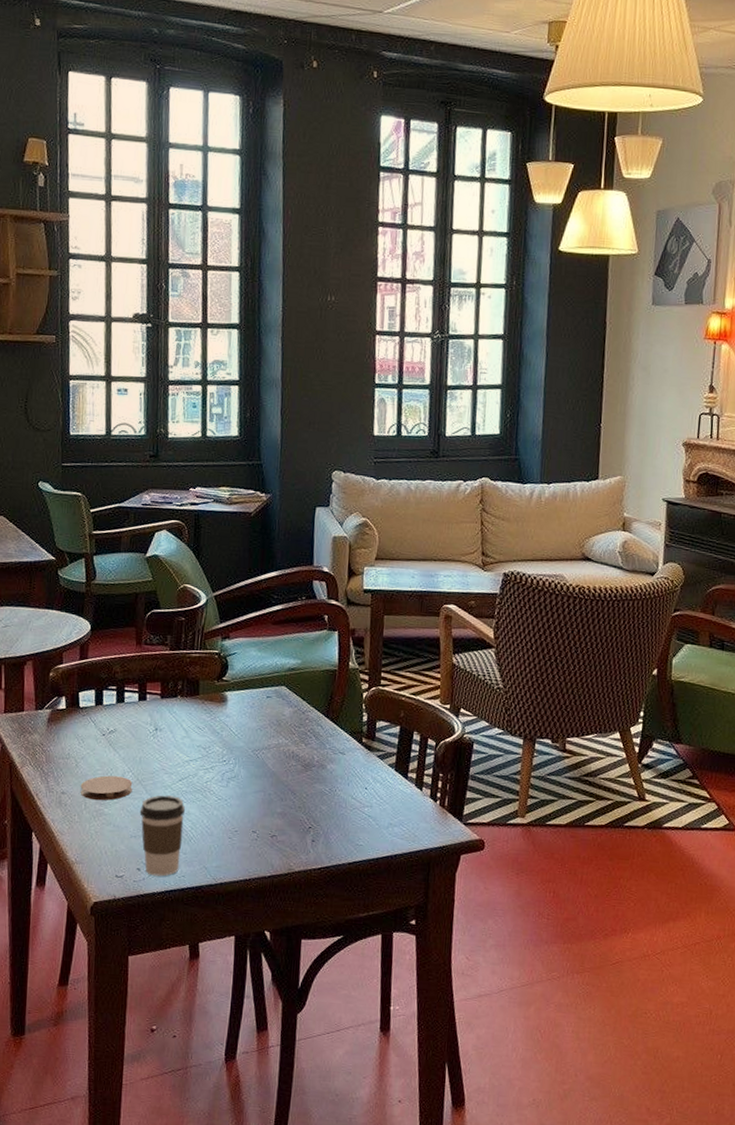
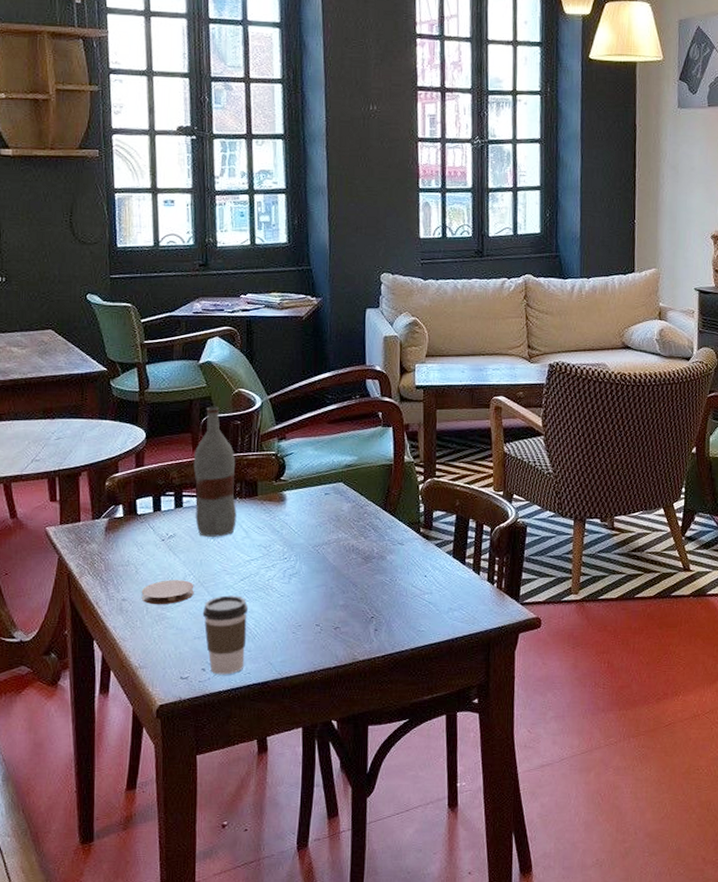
bottle: none [136,601,179,735] -> present [193,406,237,537]

